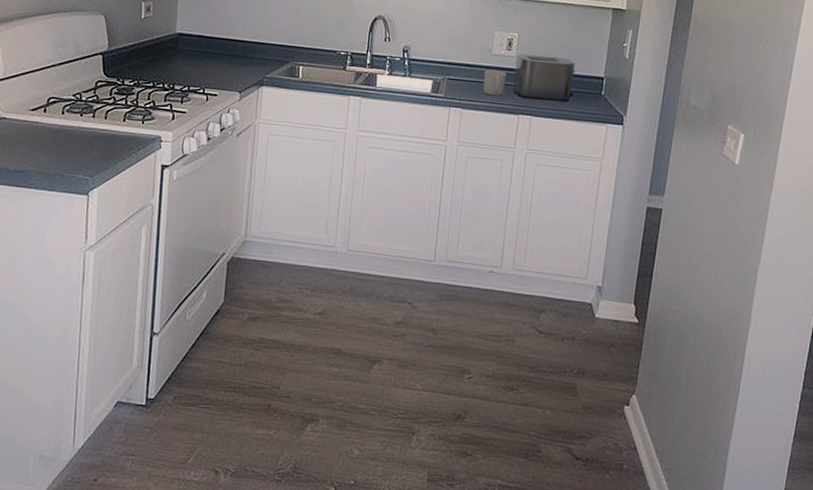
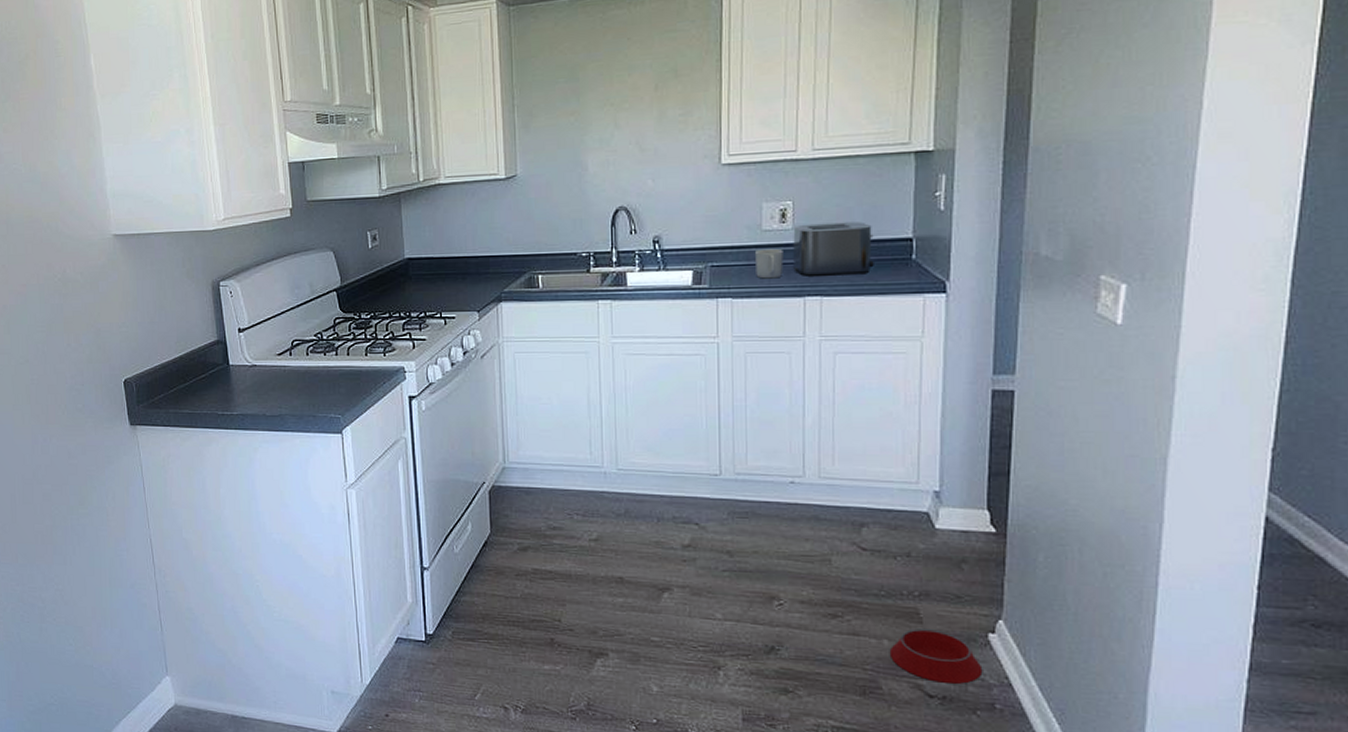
pet bowl: none [550,401,617,448] -> present [889,629,983,684]

